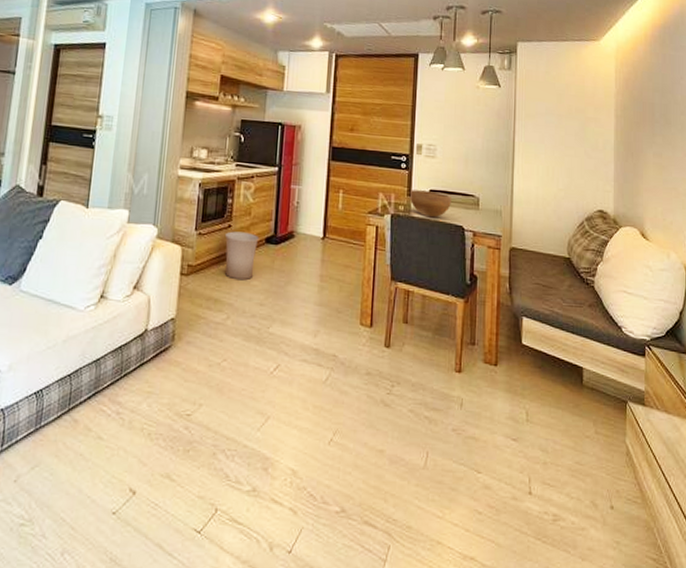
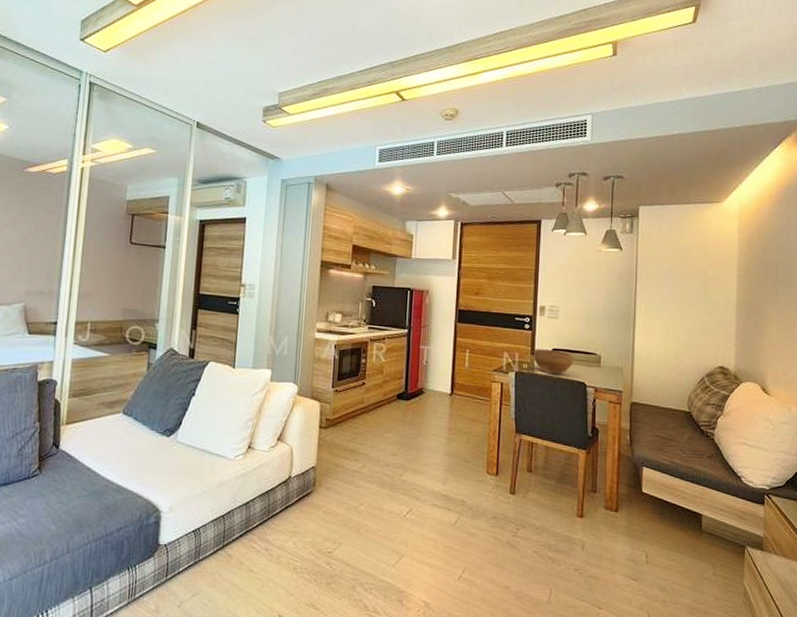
waste bin: present [224,231,260,280] -> none [359,388,391,433]

